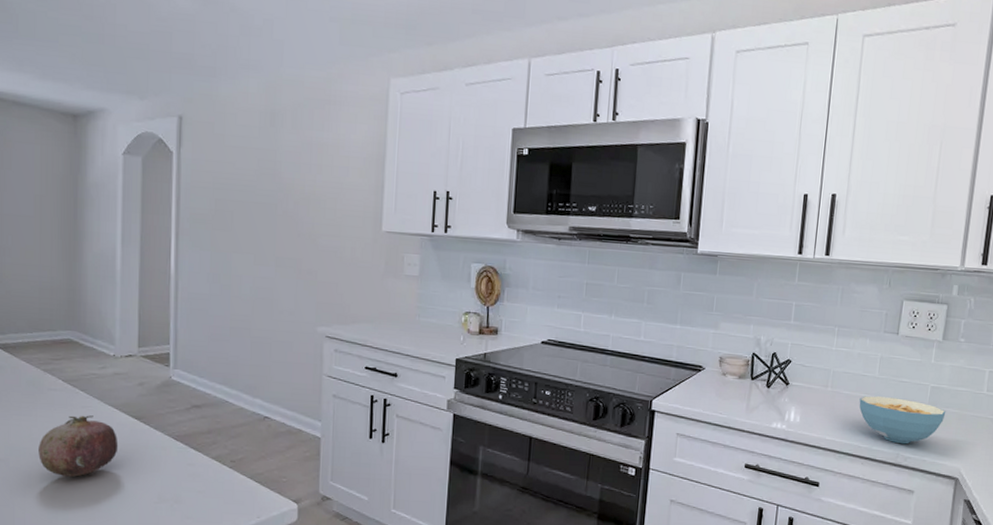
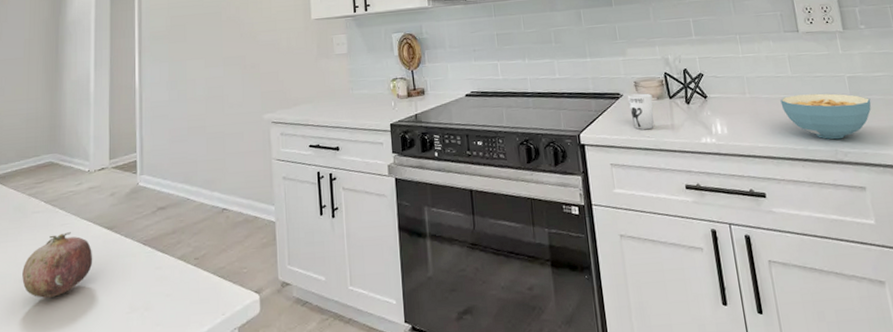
cup: none [708,369,735,406] -> present [627,93,654,130]

